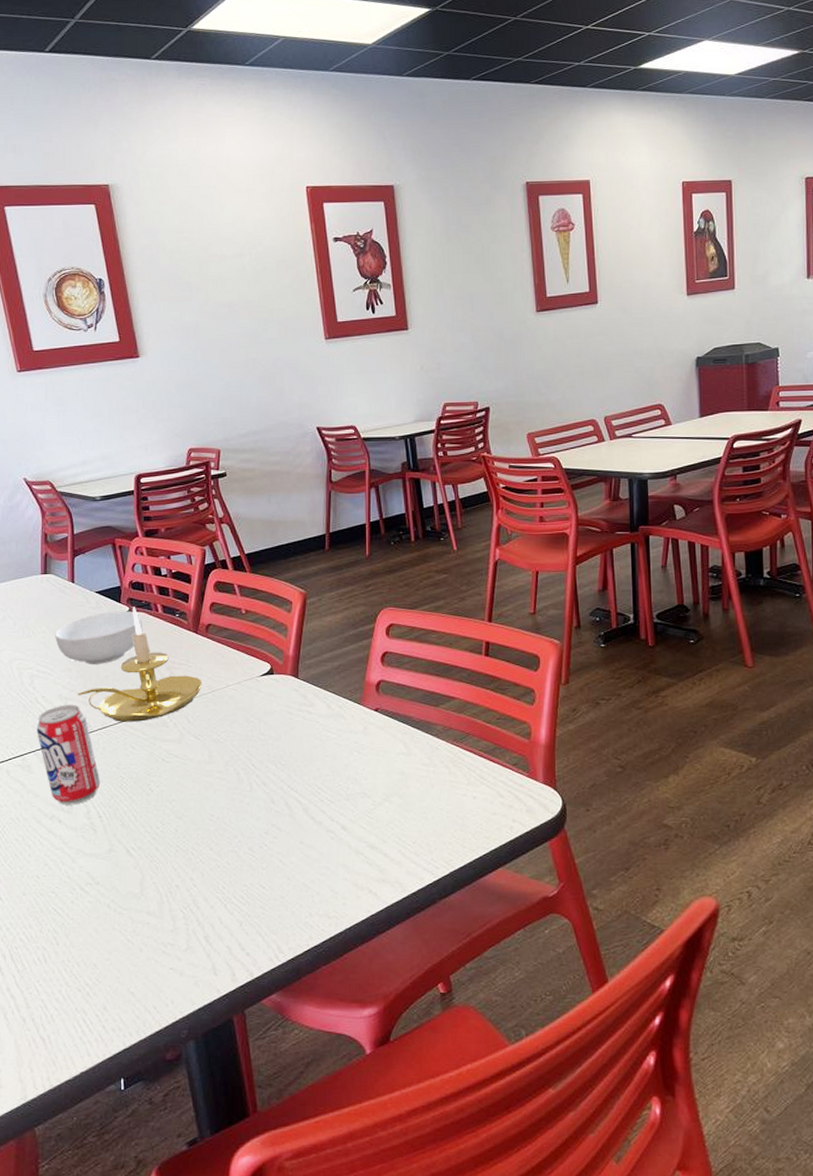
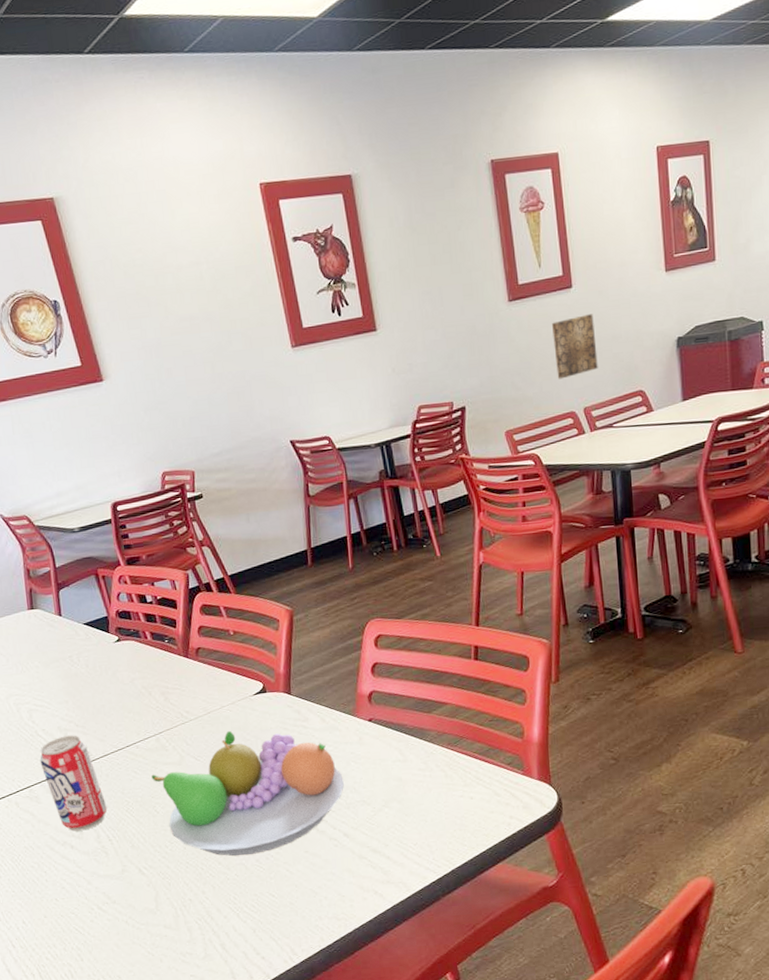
cereal bowl: present [55,611,143,664] -> none [48,640,134,695]
candle holder: present [78,607,202,722] -> none [76,636,197,749]
fruit bowl: none [149,710,345,843] -> present [152,730,344,857]
wall art: none [577,329,620,388] -> present [552,314,598,379]

